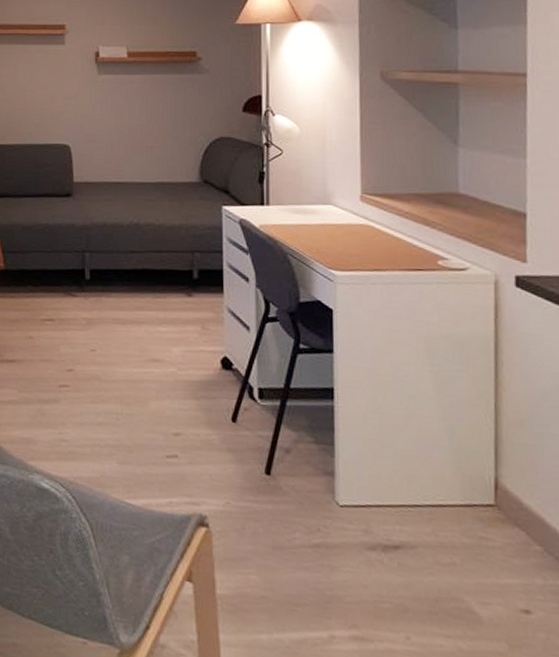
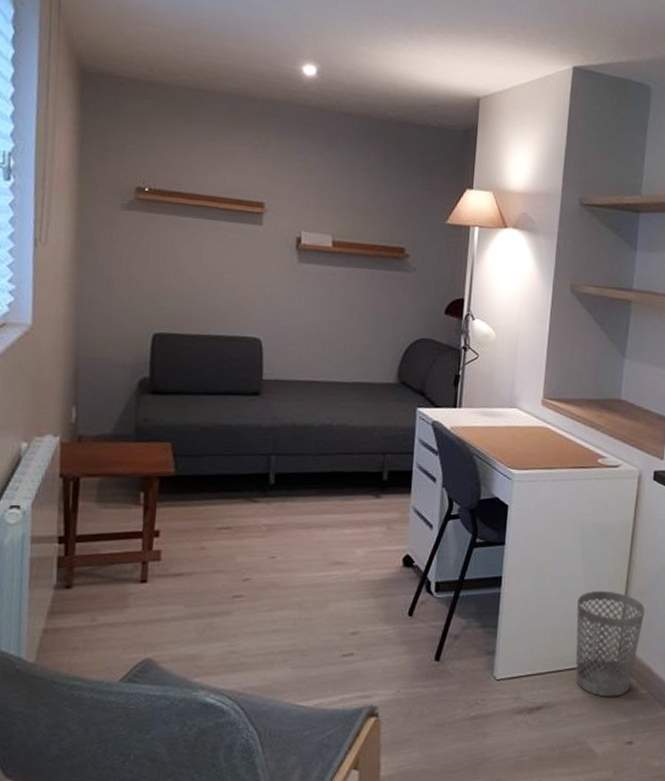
wastebasket: none [431,414,526,549] -> present [575,590,645,697]

